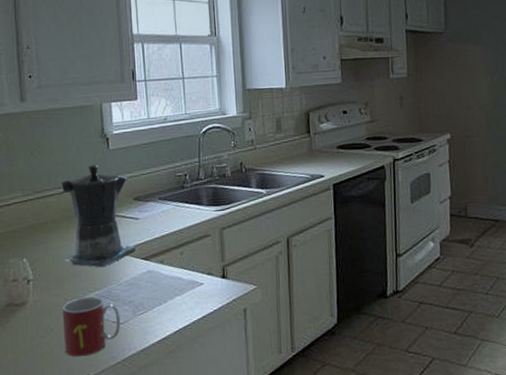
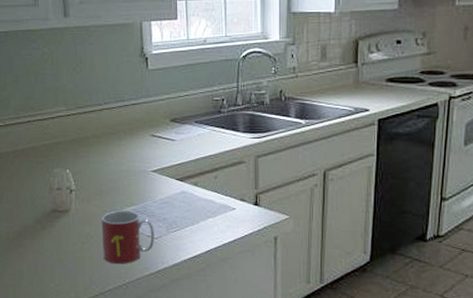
coffee maker: present [61,165,135,268] -> none [101,84,171,184]

